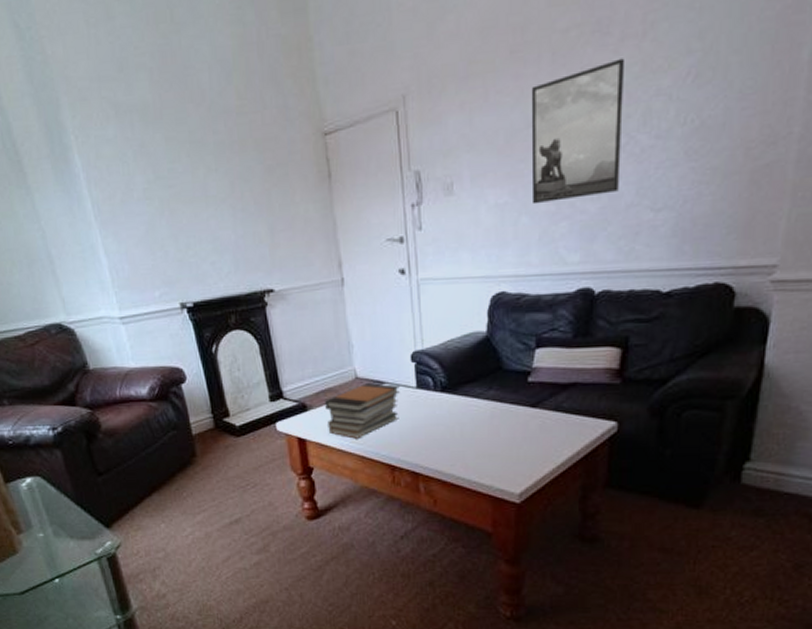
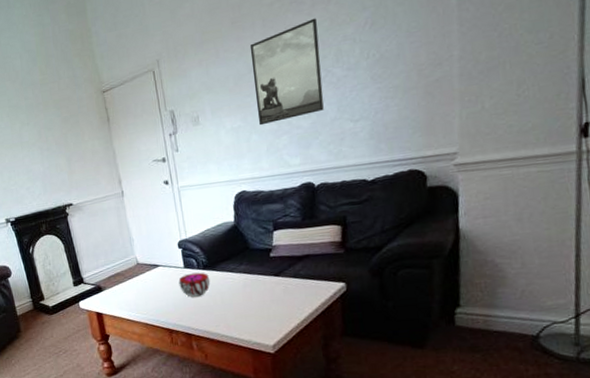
book stack: present [325,383,400,439] -> none [115,266,173,310]
decorative bowl: none [408,395,449,427] -> present [178,272,211,297]

